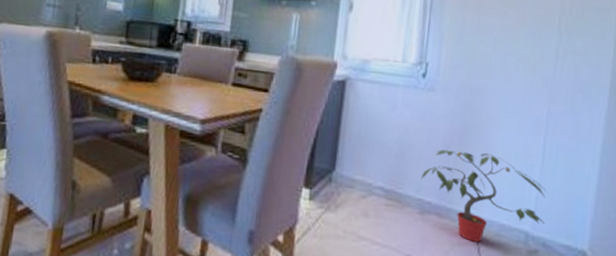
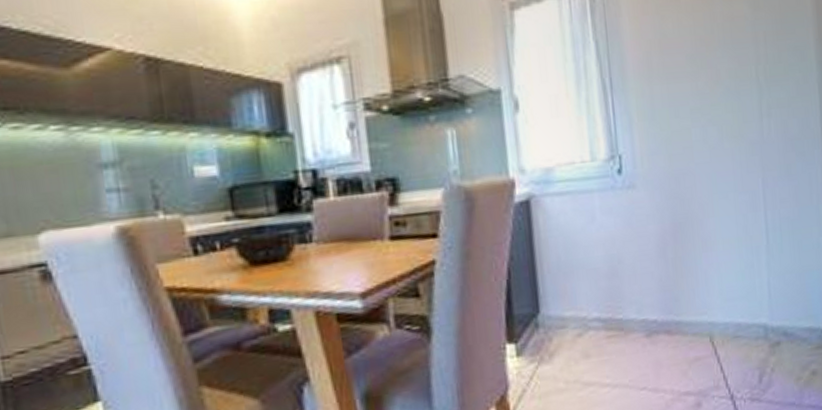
potted plant: present [420,149,546,242] -> none [639,246,782,352]

